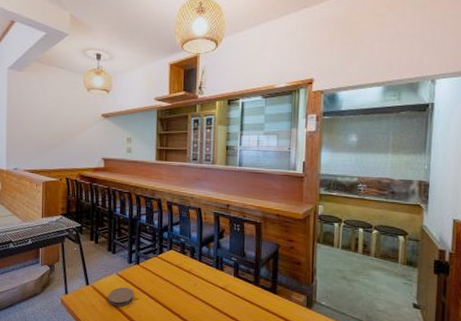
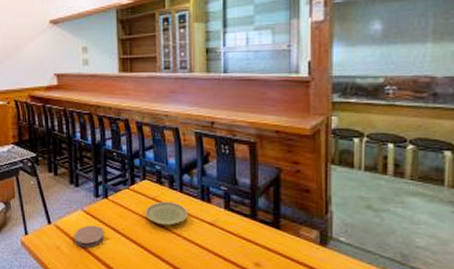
plate: none [169,268,205,289] -> present [145,201,188,225]

